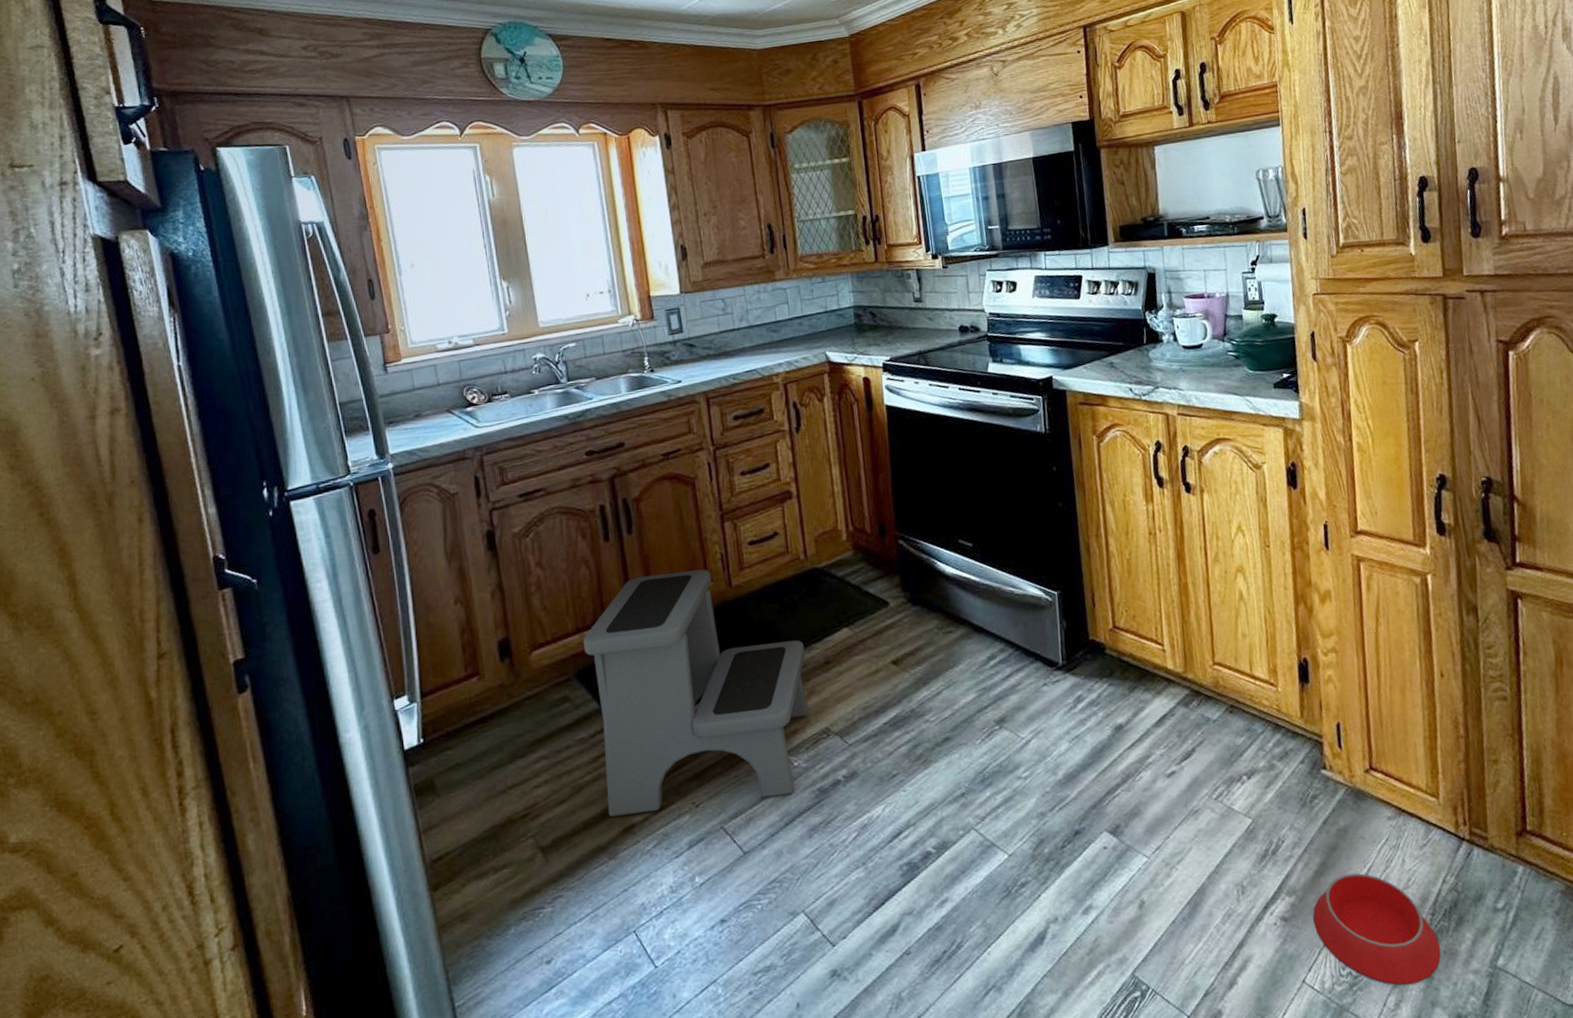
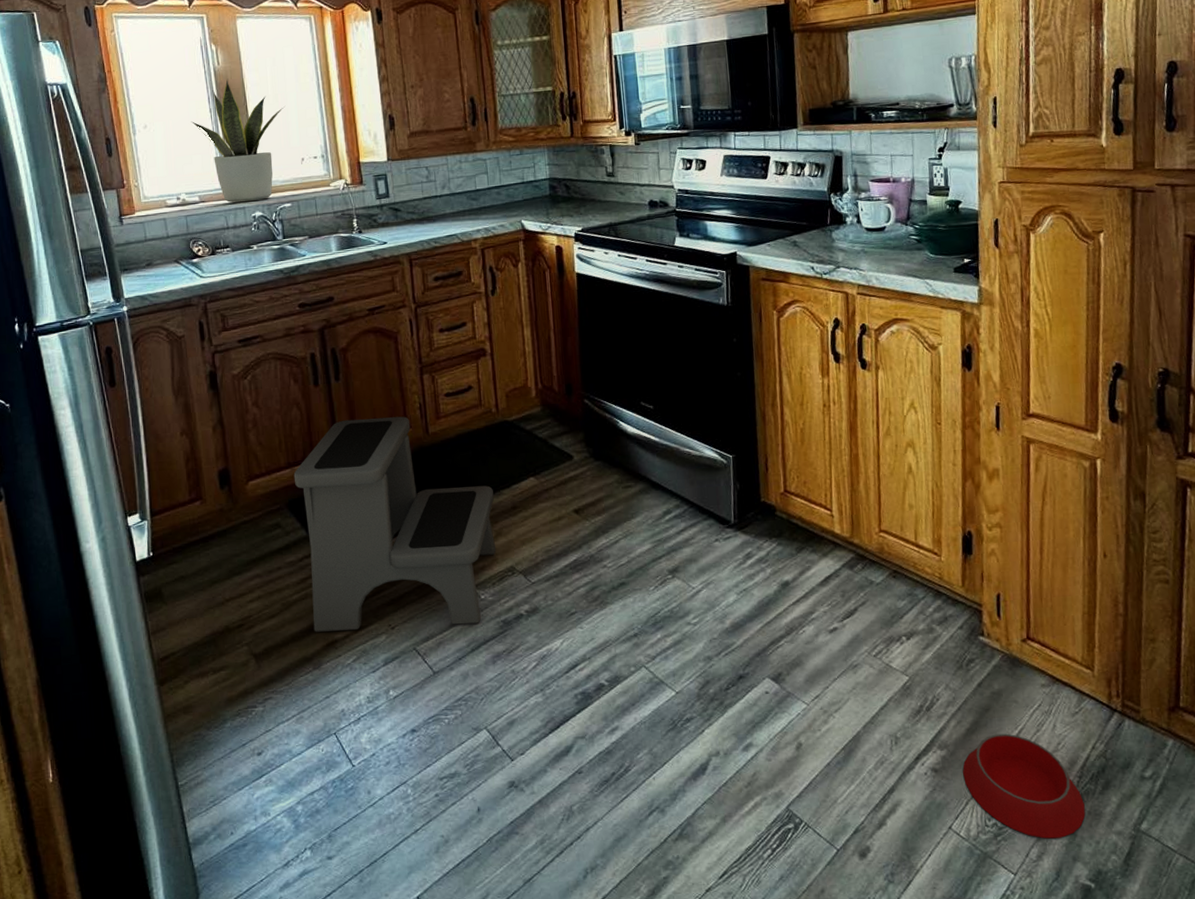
potted plant: none [463,211,567,345] -> present [191,78,285,203]

